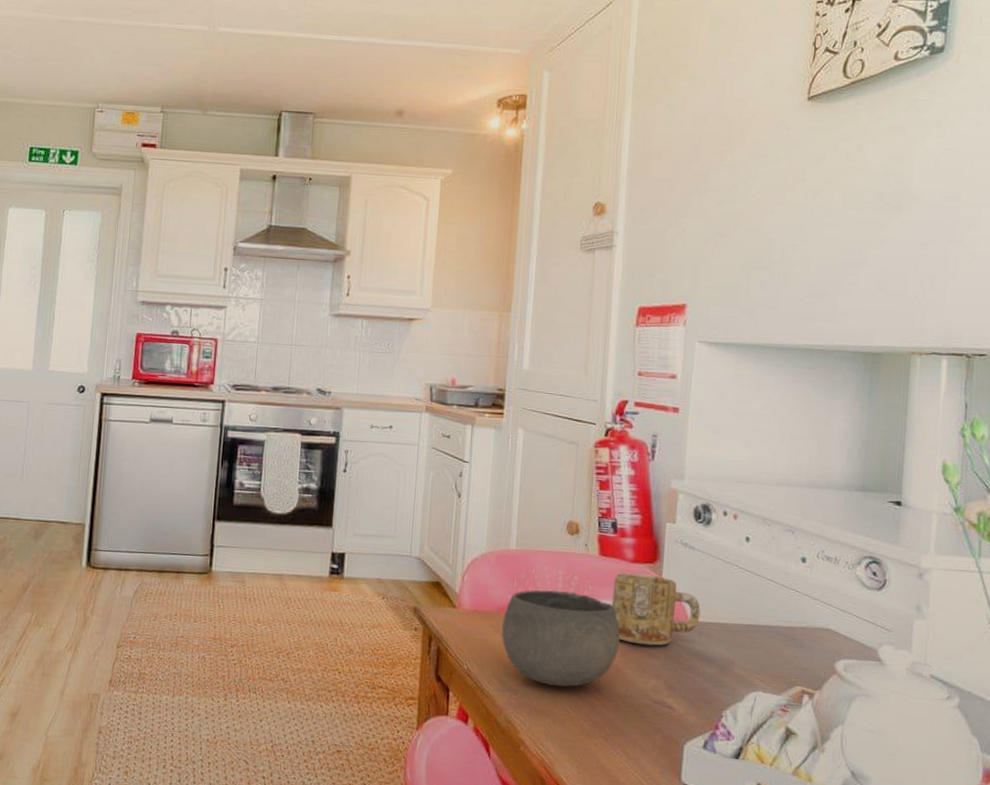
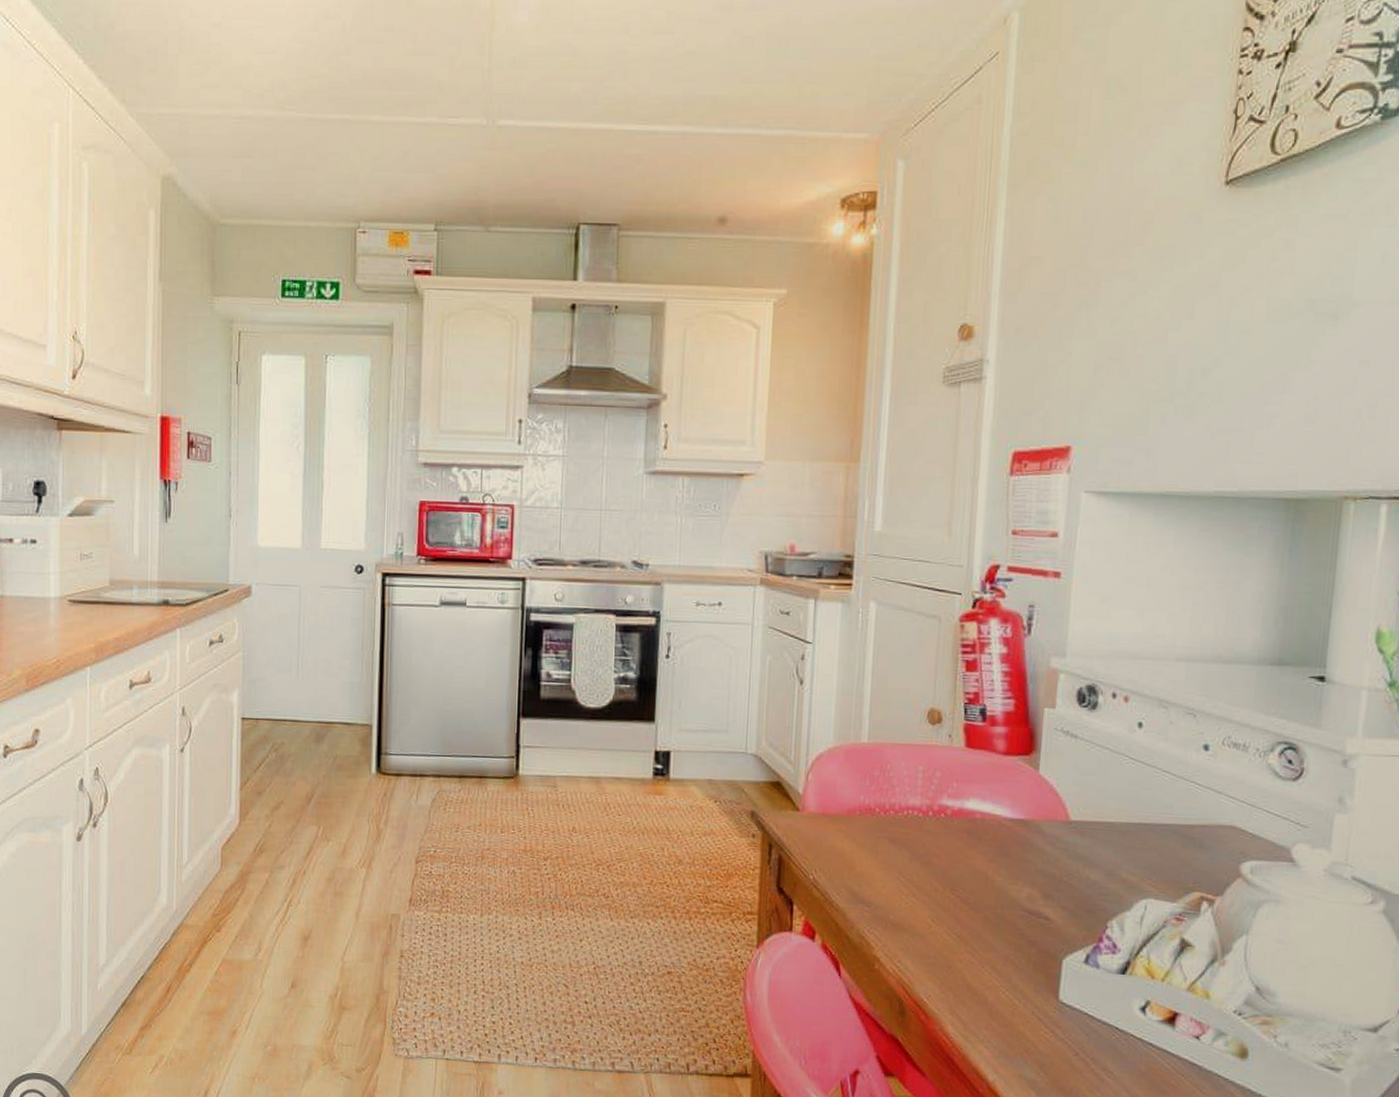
bowl: present [502,590,620,687] -> none [852,788,989,897]
mug: present [612,572,701,646] -> none [980,766,1084,849]

